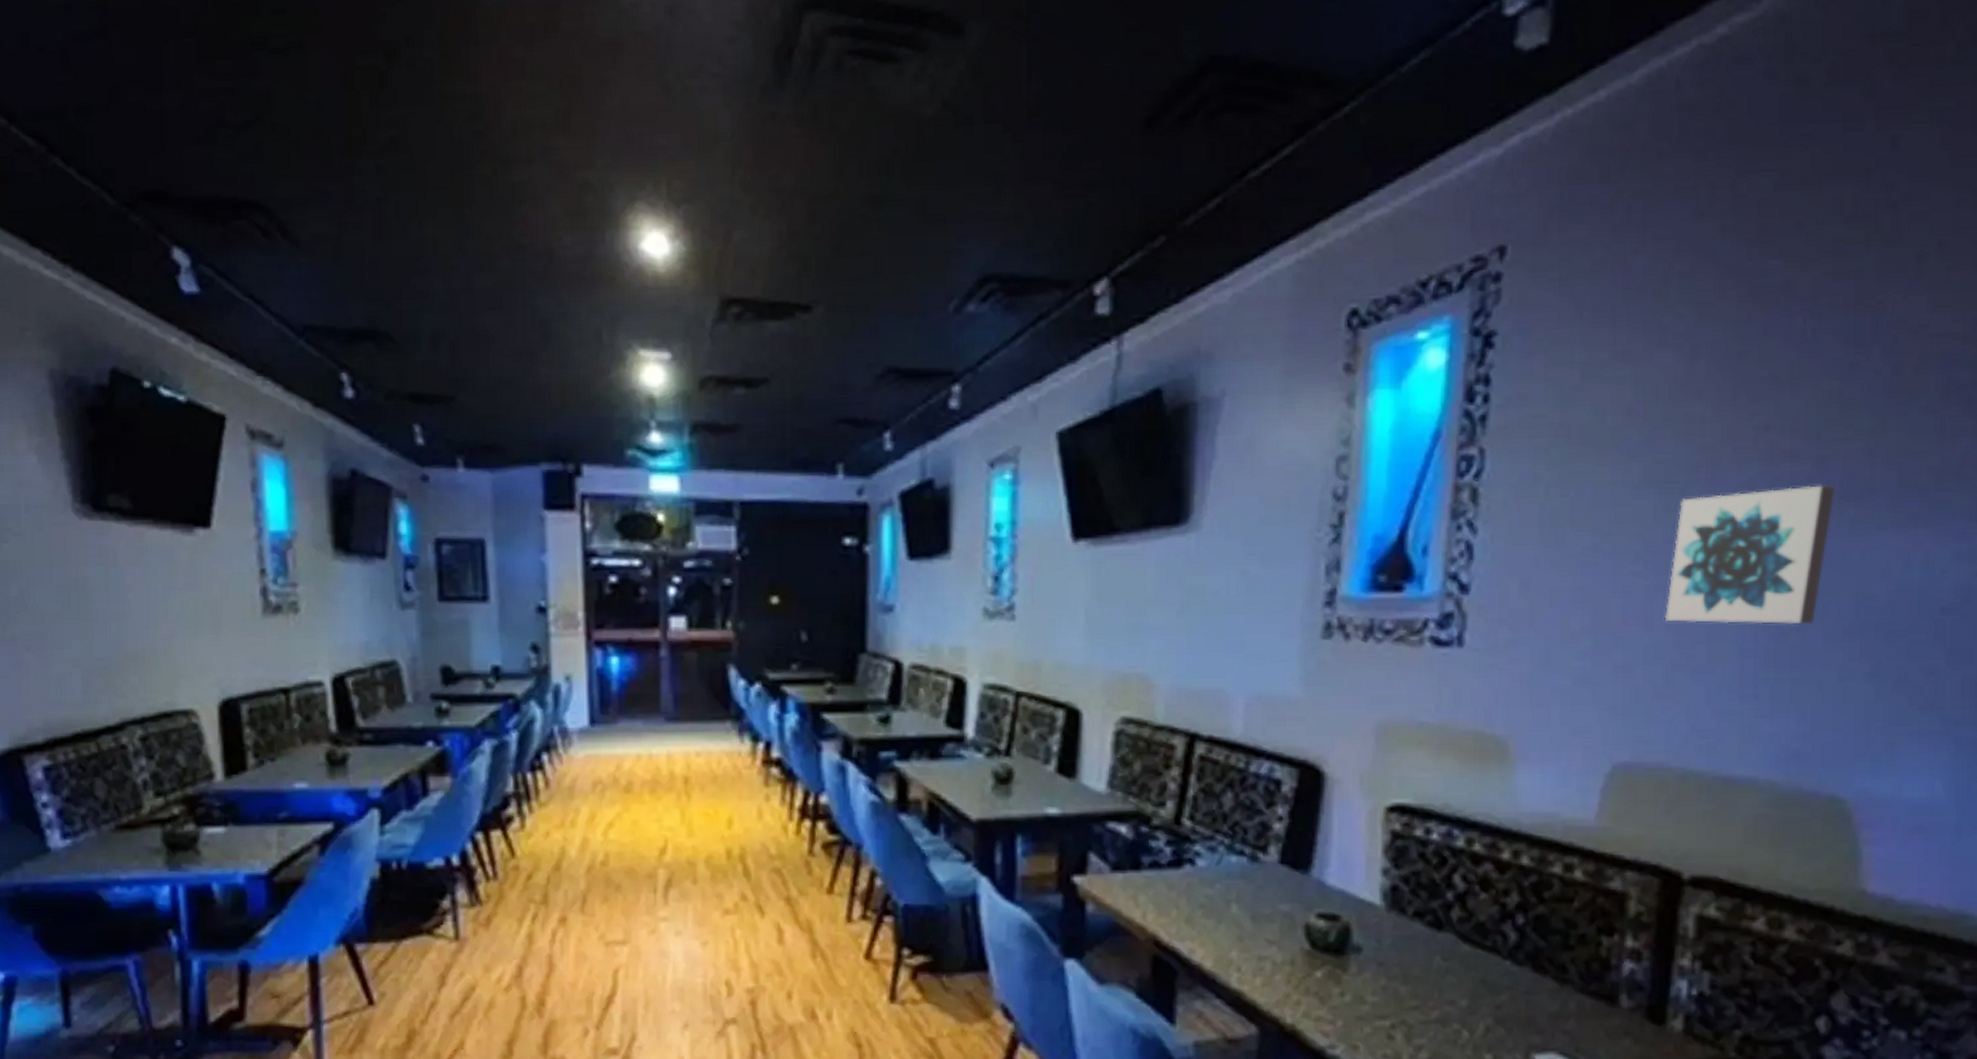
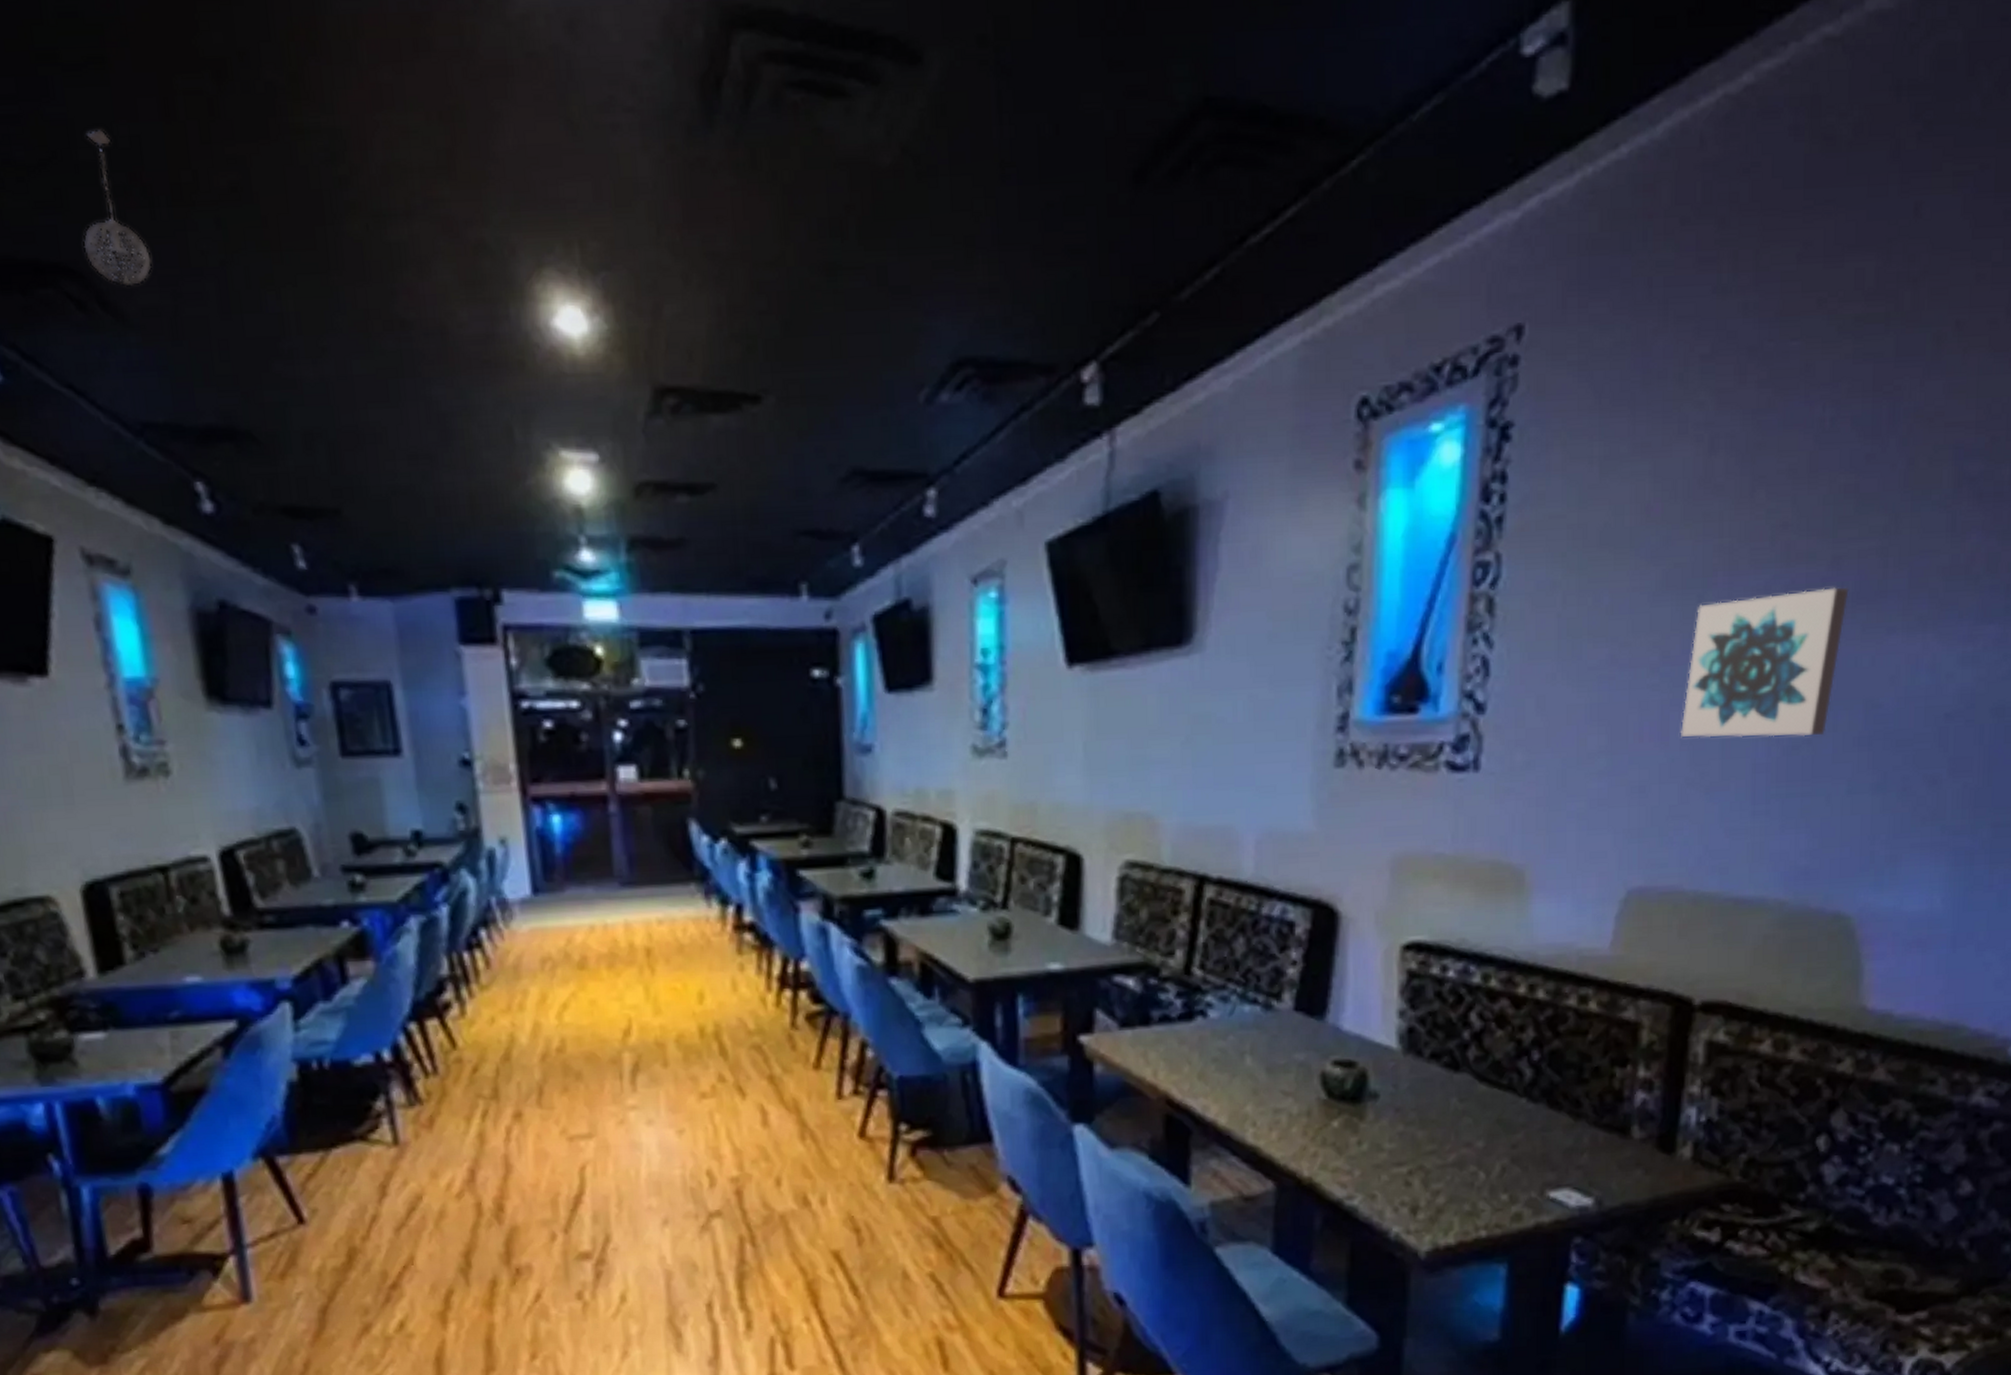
pendant light: none [272,97,323,218] -> present [82,128,152,286]

